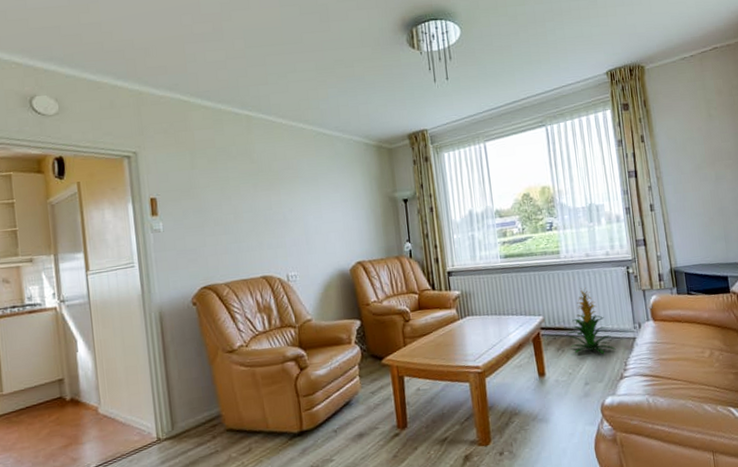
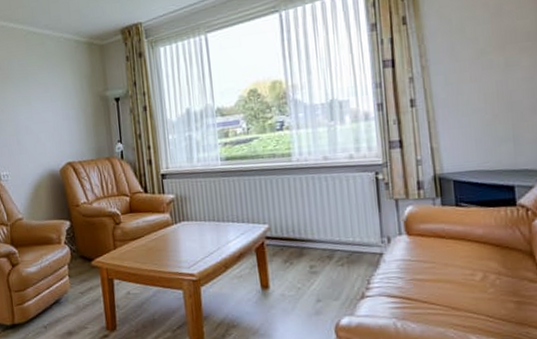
indoor plant: present [566,287,616,355] -> none [295,194,357,270]

